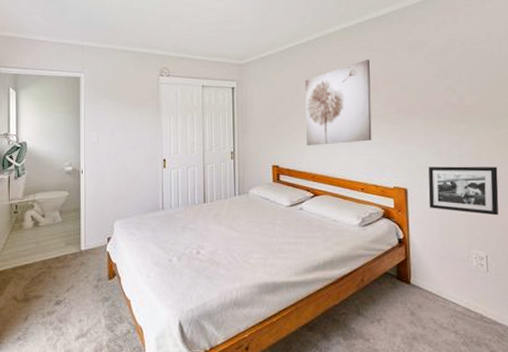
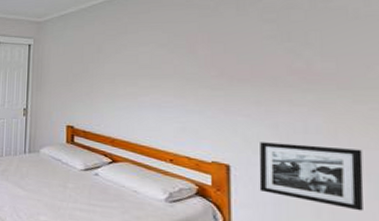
wall art: present [305,60,372,146] -> none [107,18,186,108]

